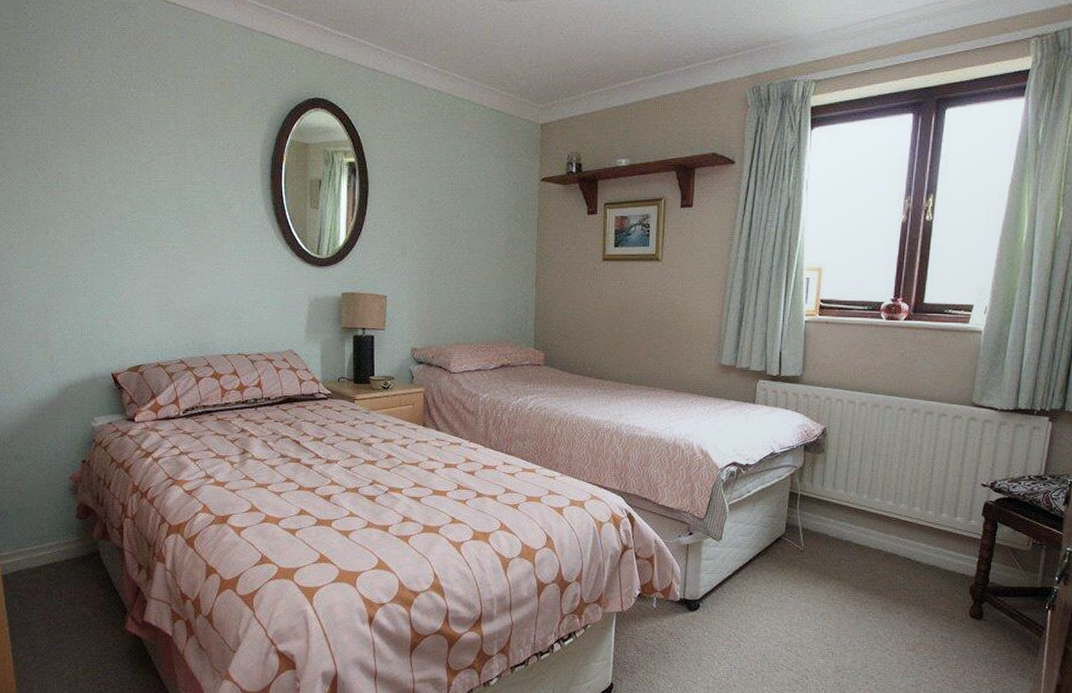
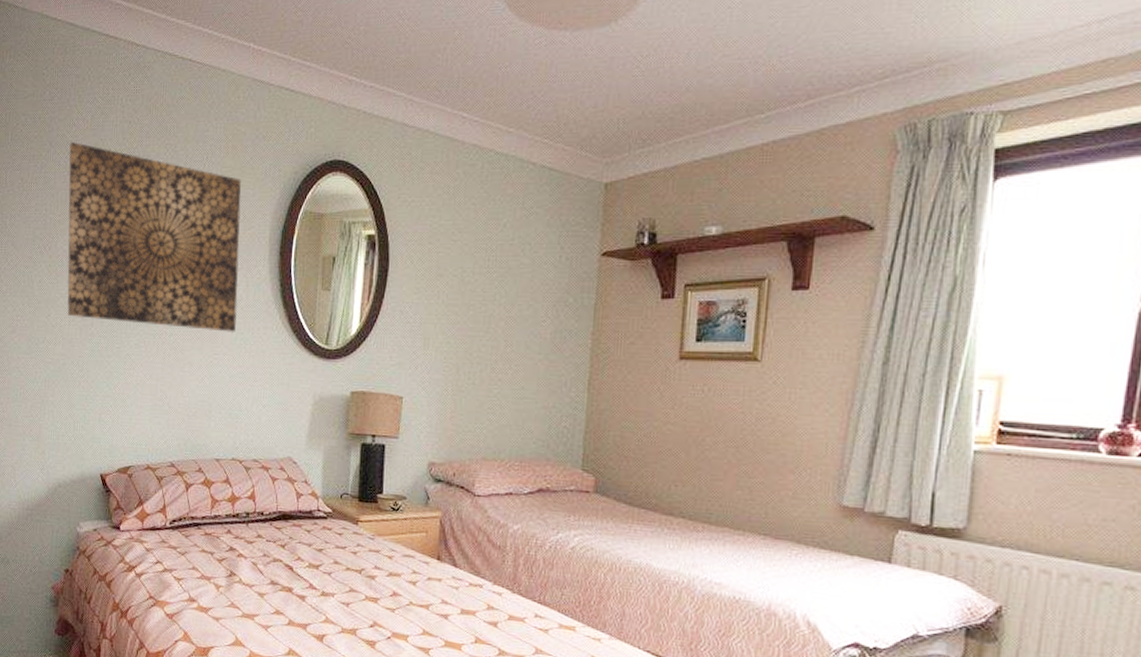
wall art: none [57,72,234,246] -> present [67,141,241,333]

